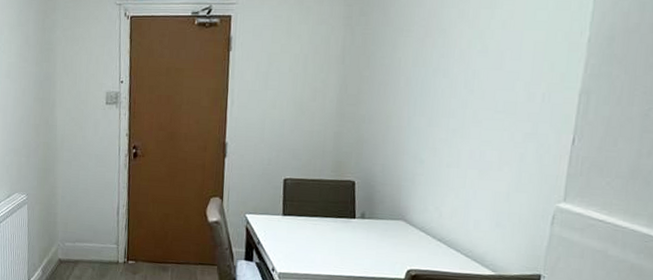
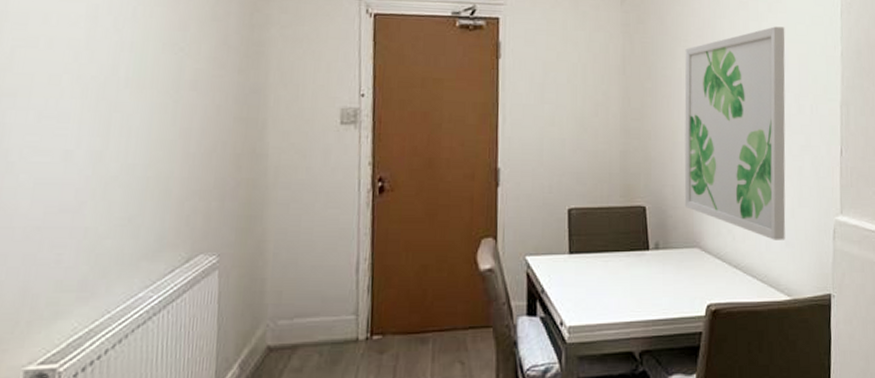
wall art: none [393,13,522,221] -> present [684,26,786,240]

